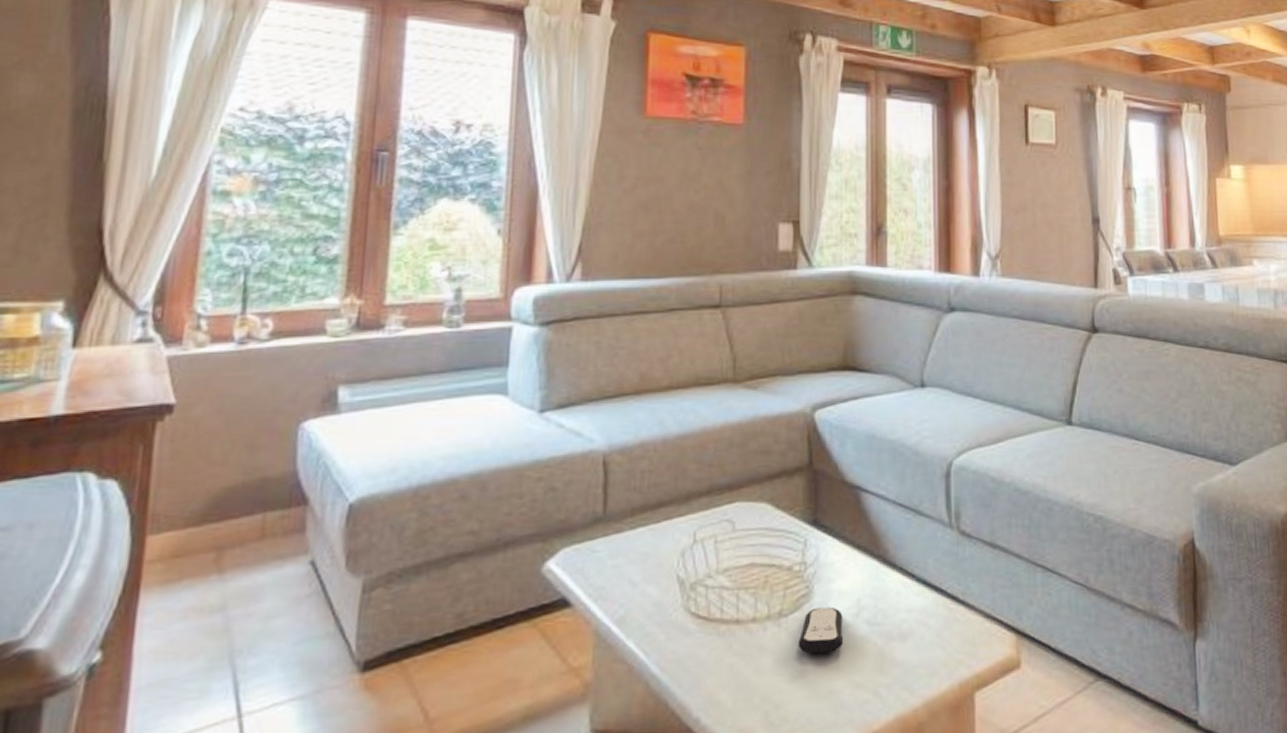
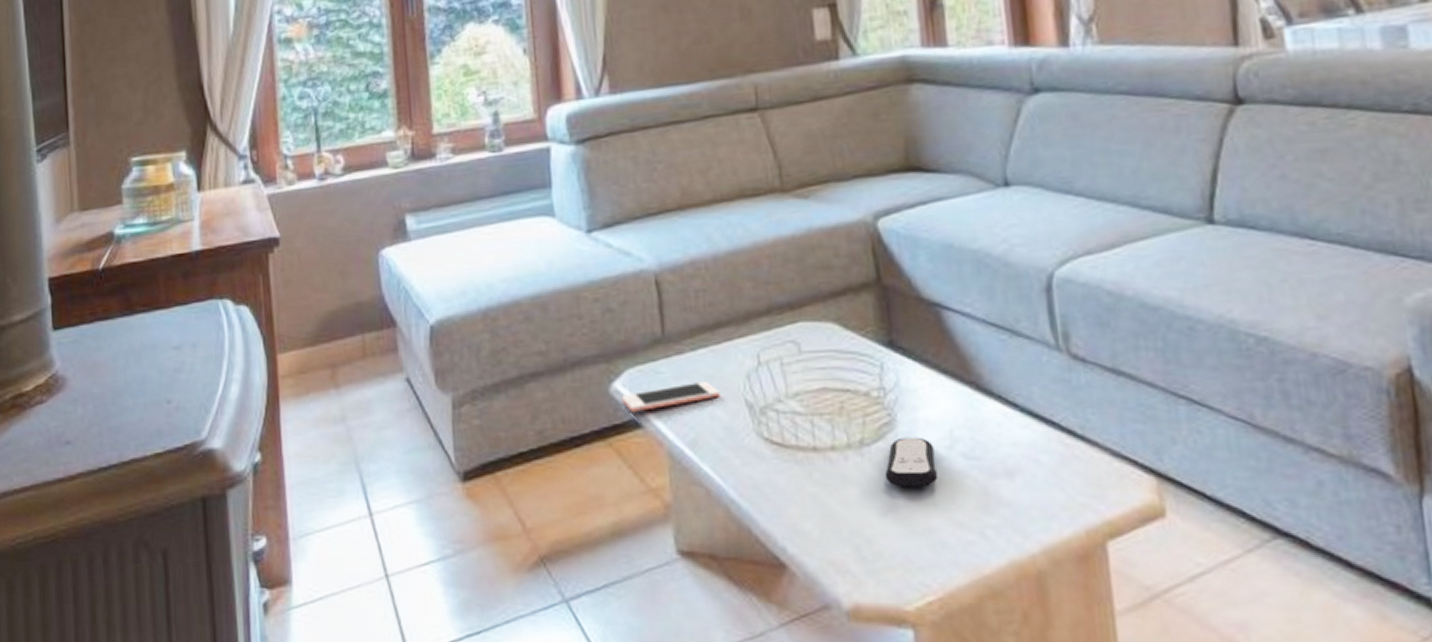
cell phone: none [552,558,654,592] -> present [621,380,721,413]

